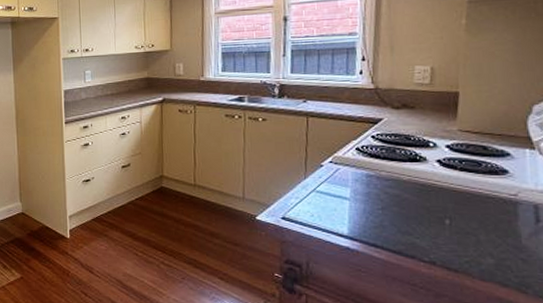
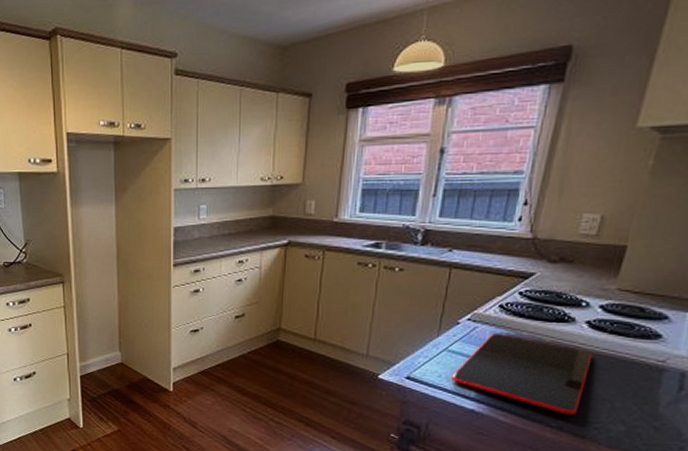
cutting board: none [323,174,449,250] -> present [451,334,593,415]

